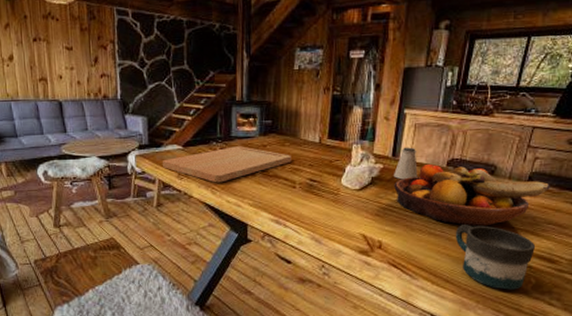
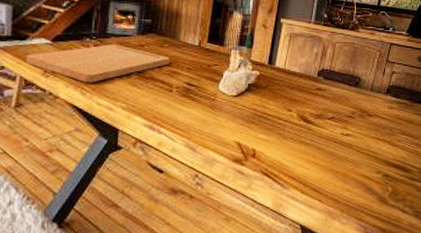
saltshaker: present [394,147,418,180] -> none [269,55,292,88]
fruit bowl: present [394,163,550,227] -> none [269,73,404,136]
mug: present [455,225,536,290] -> none [323,134,392,198]

